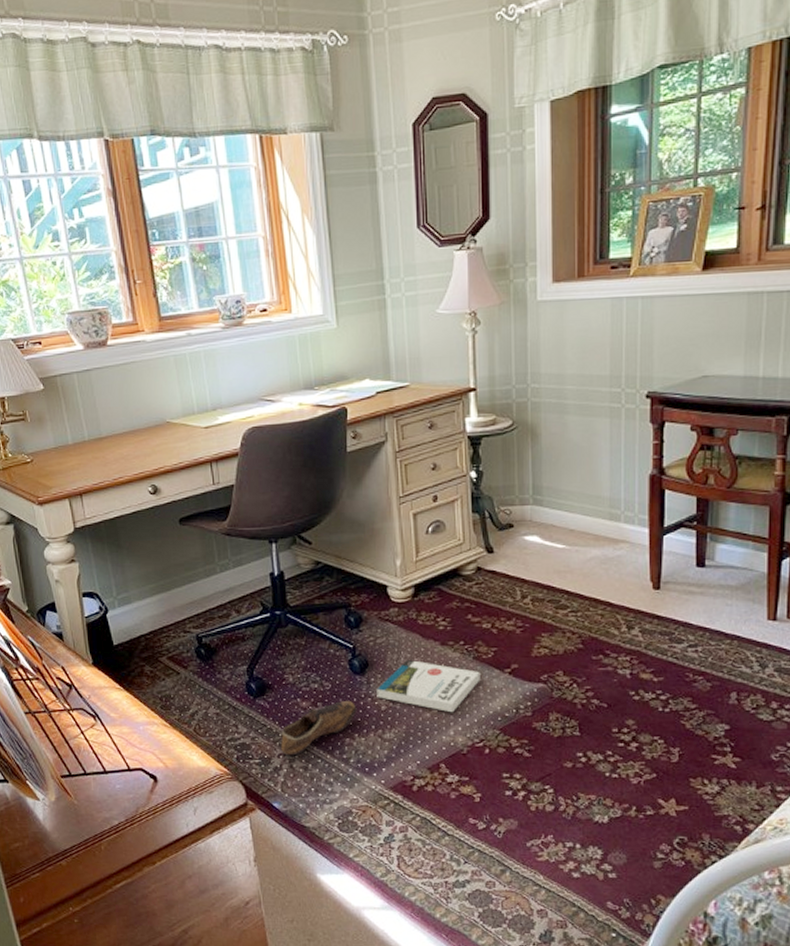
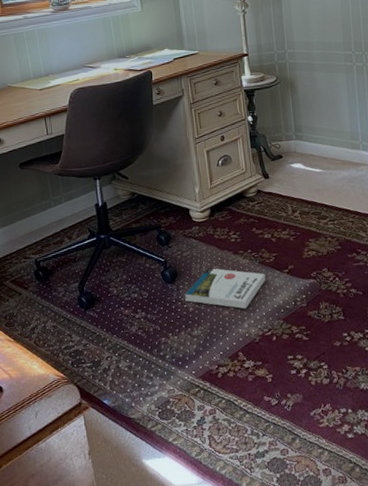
shoe: present [281,701,357,756] -> none [108,306,170,358]

